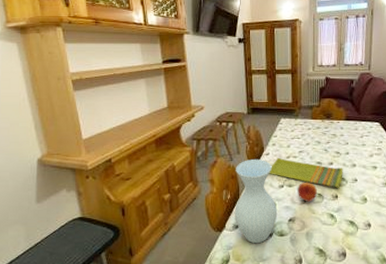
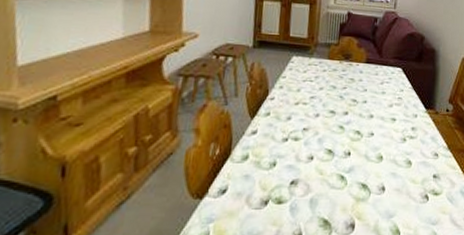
vase: present [235,158,278,244] -> none [222,103,278,215]
dish towel: present [268,157,343,188] -> none [271,103,359,143]
apple: present [298,182,318,202] -> none [304,134,328,160]

